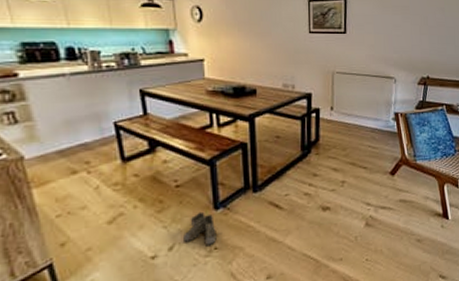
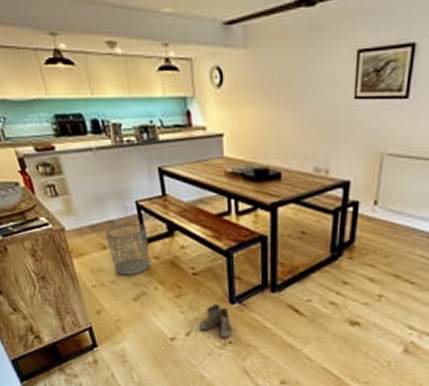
waste bin: none [76,143,128,199] -> present [105,222,150,276]

